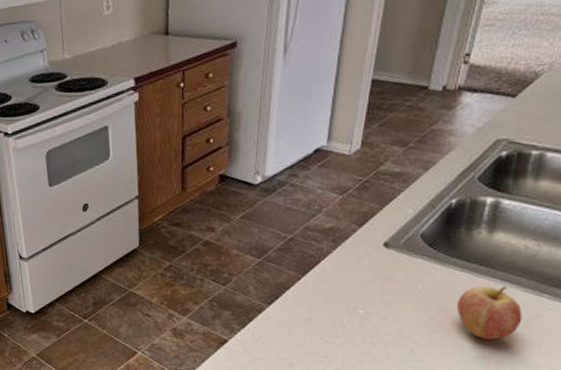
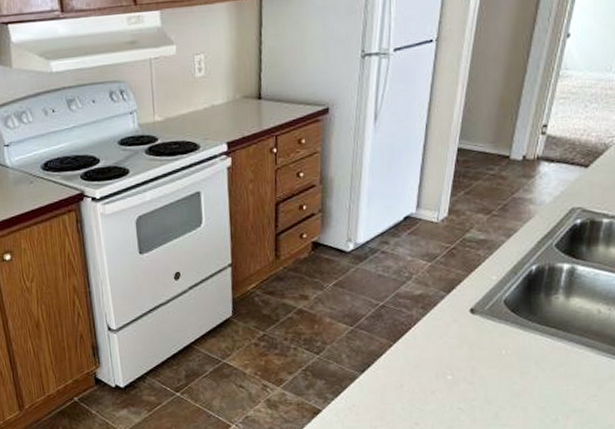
fruit: present [457,285,522,339] -> none [538,349,596,402]

